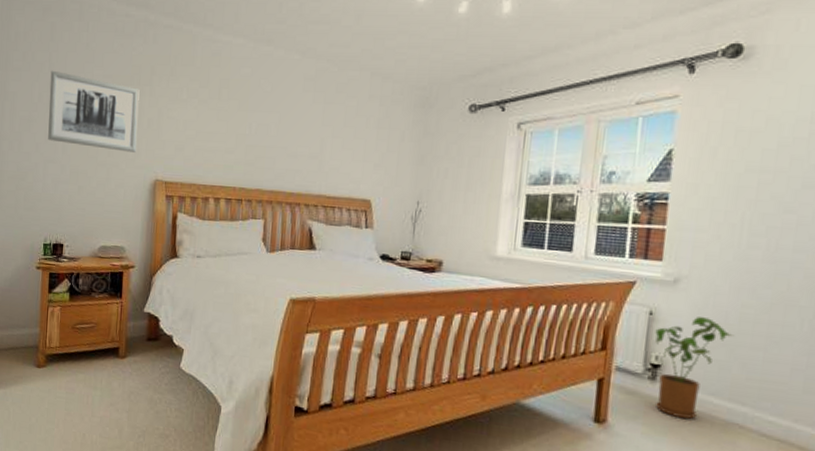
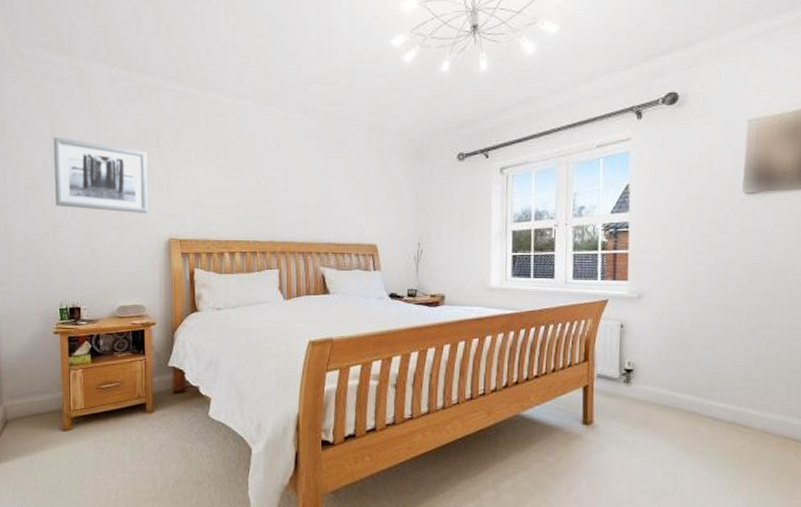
house plant: present [655,317,733,419] -> none [626,326,688,412]

